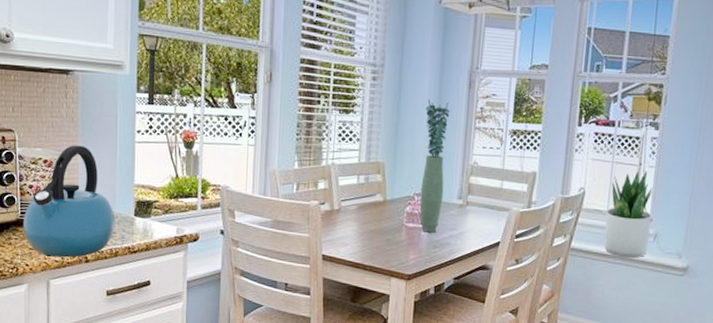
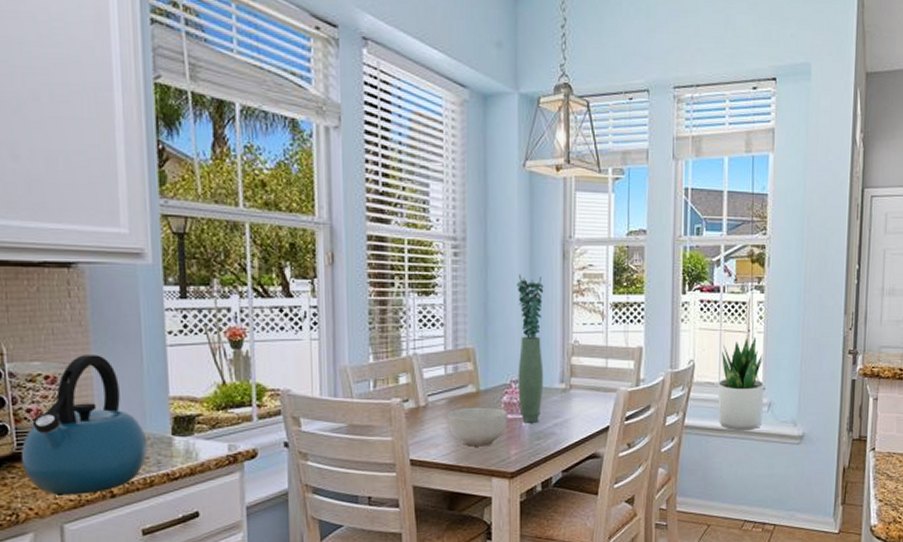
bowl: none [356,213,409,250] -> present [448,407,508,447]

